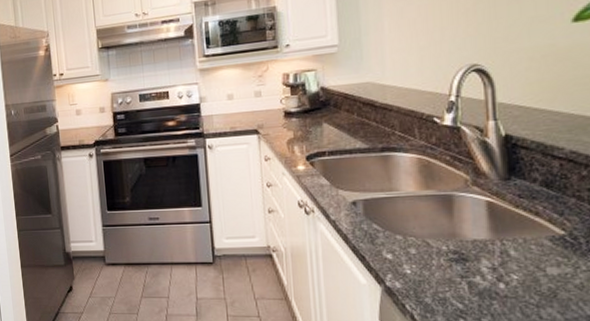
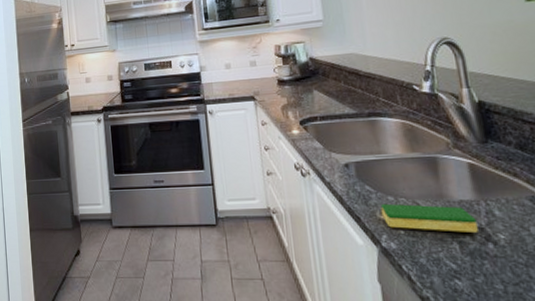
dish sponge: none [387,242,490,272] -> present [380,203,478,232]

